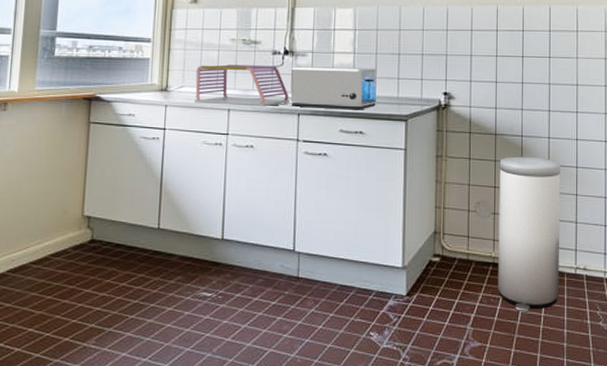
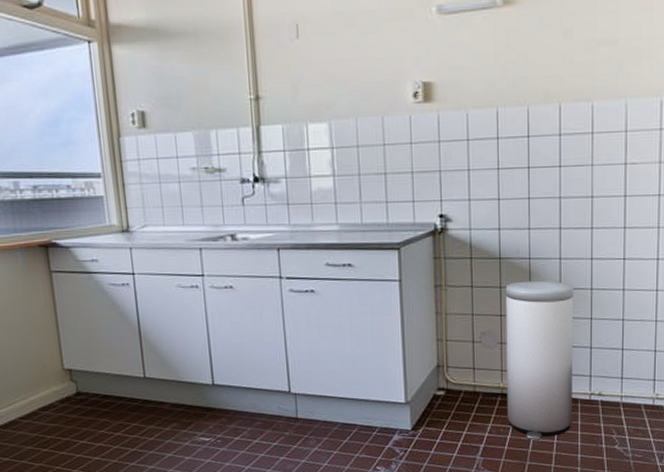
dish rack: present [194,64,290,107] -> none [157,196,267,244]
toaster: present [290,66,377,110] -> none [264,191,364,242]

